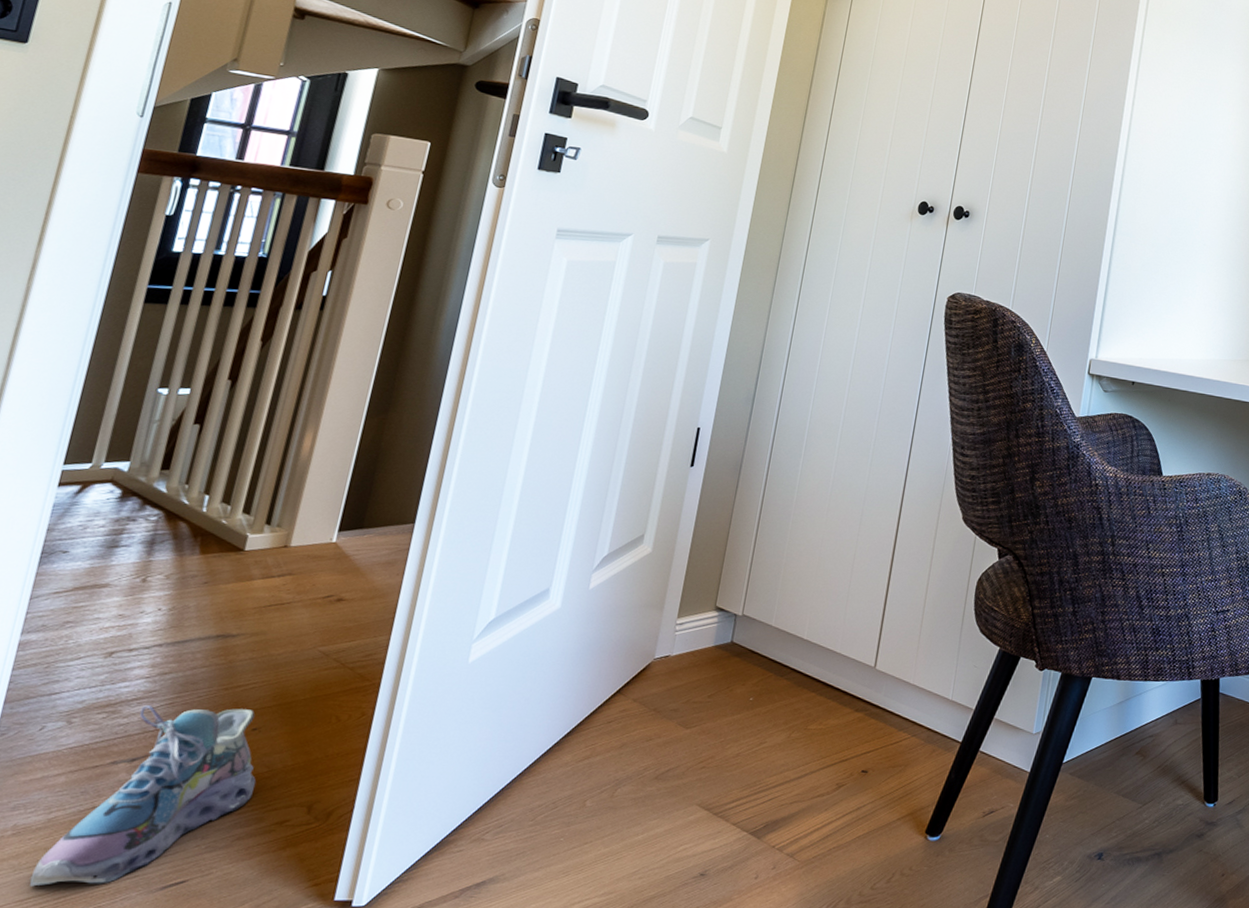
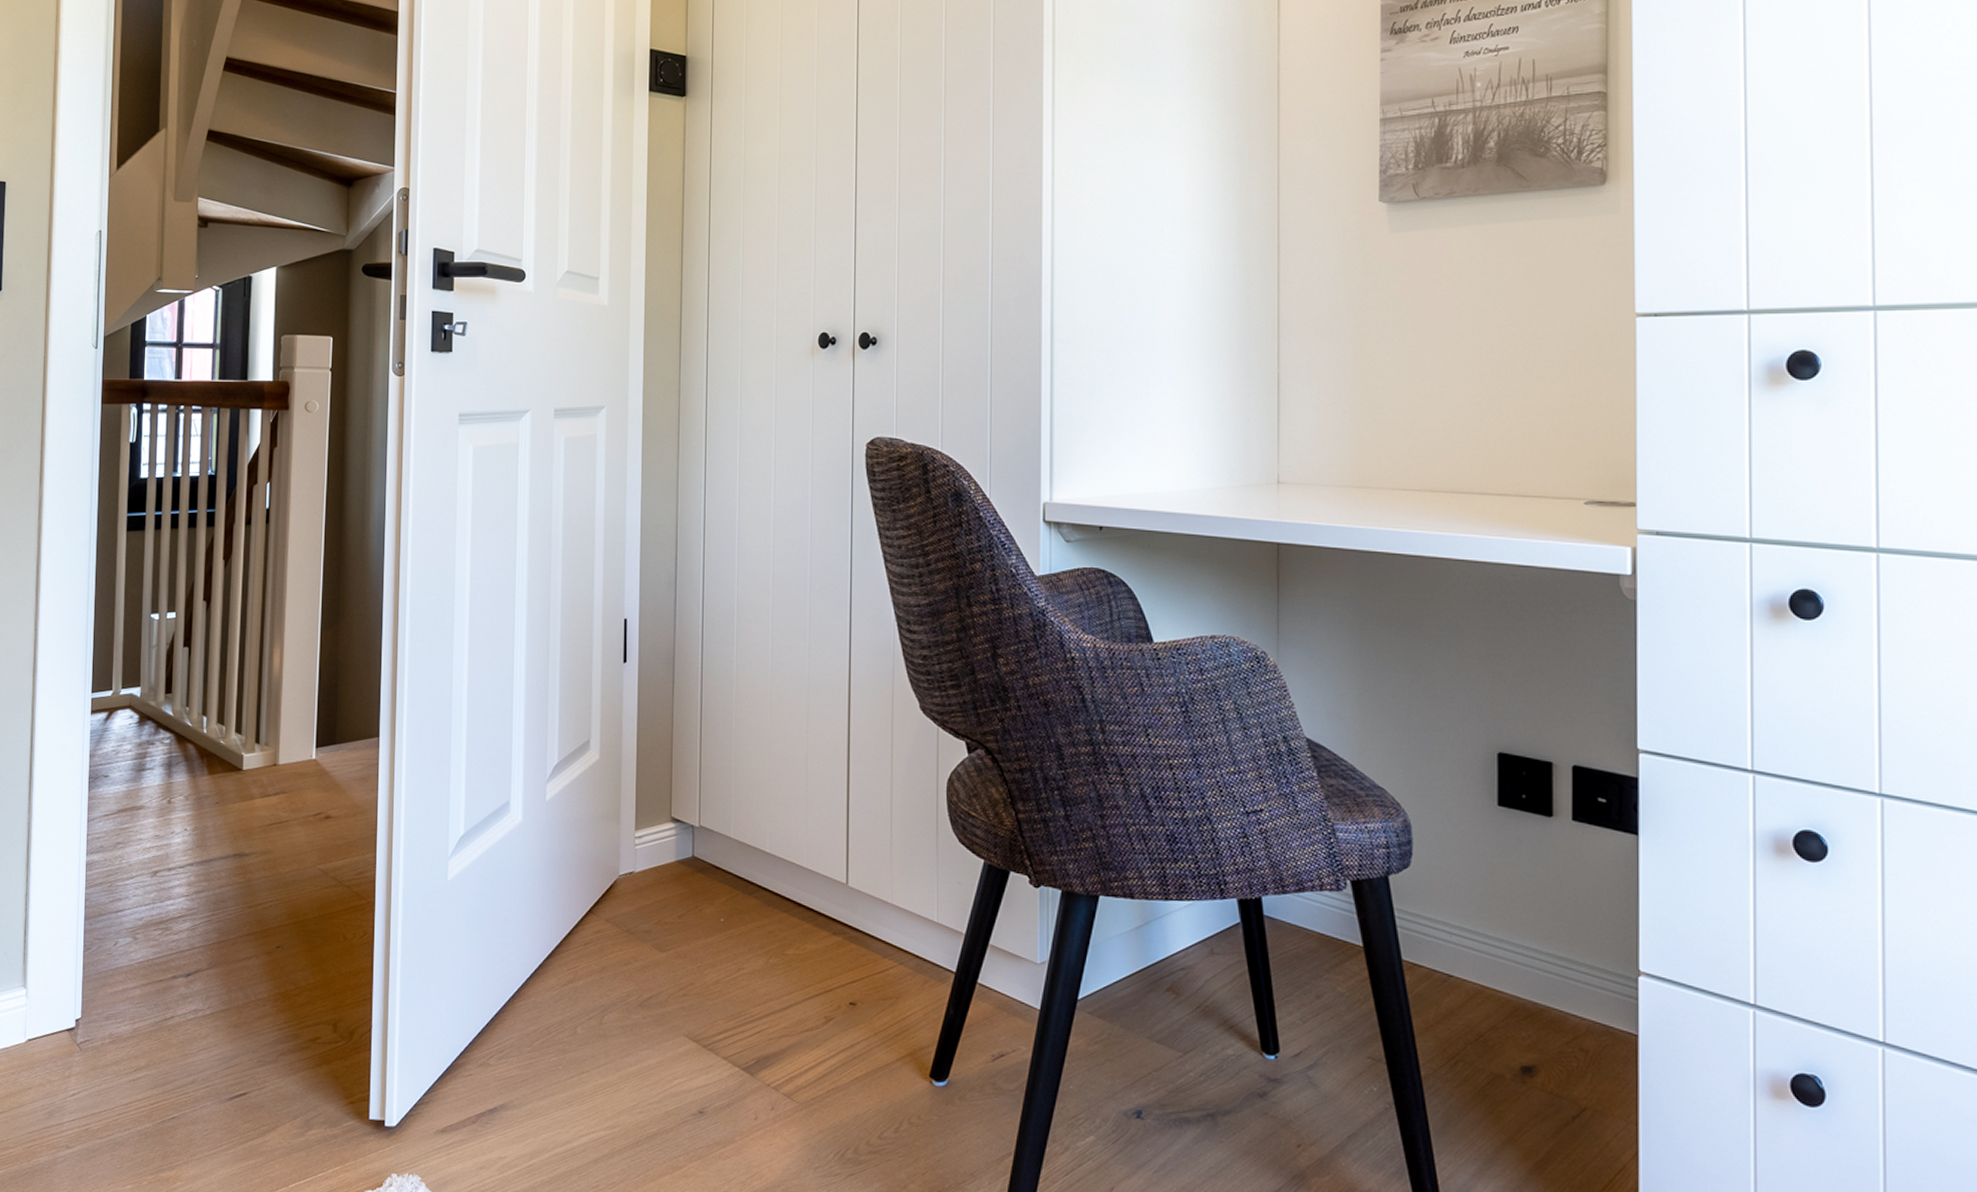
shoe: present [29,705,257,887] -> none [129,923,288,1092]

